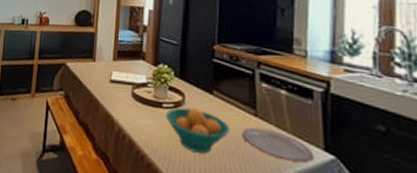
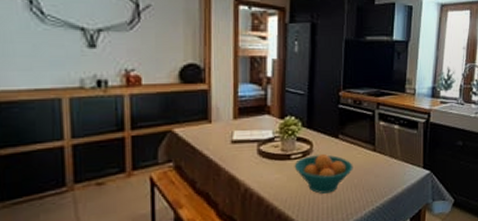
plate: present [241,127,315,163] -> none [363,160,416,183]

